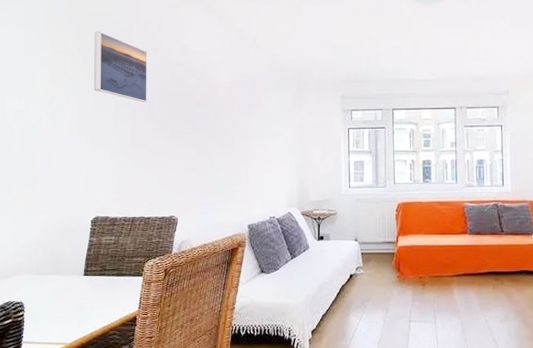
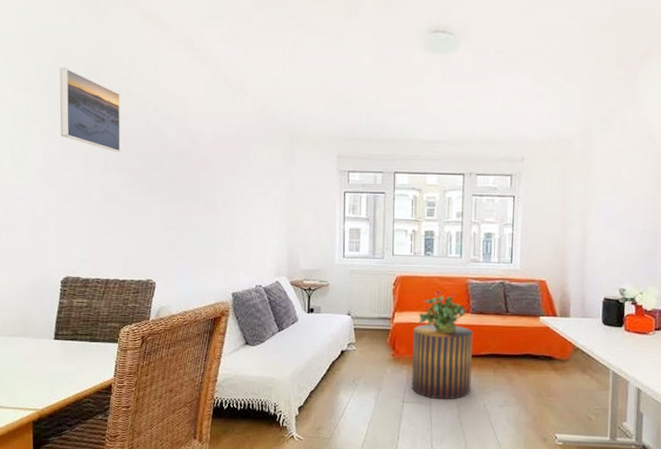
stool: none [416,246,473,318] -> present [411,324,474,400]
potted plant: none [420,214,465,255] -> present [418,290,467,334]

